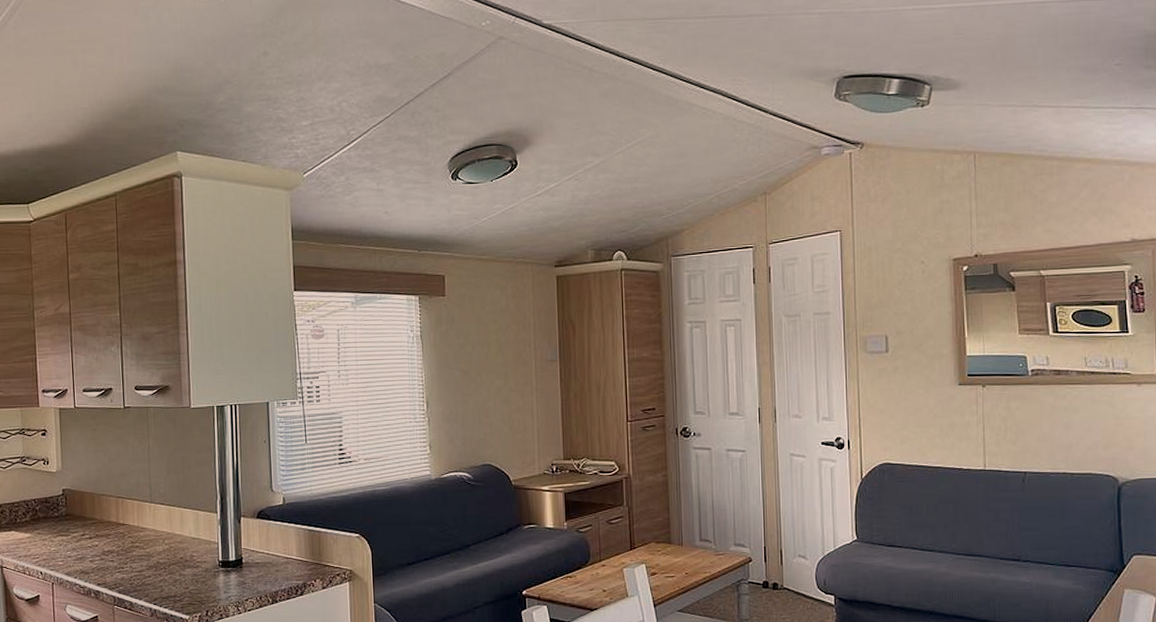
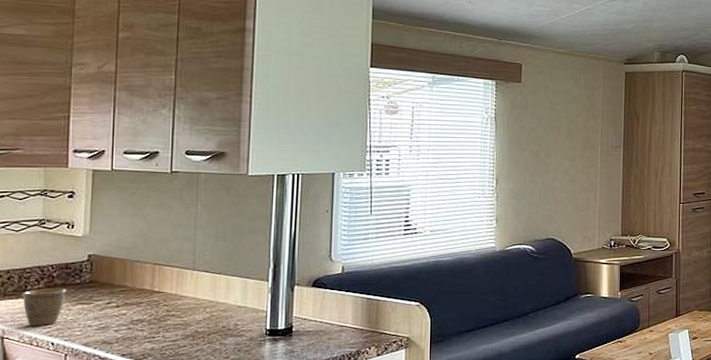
mug: none [13,520,49,556] -> present [21,287,67,326]

